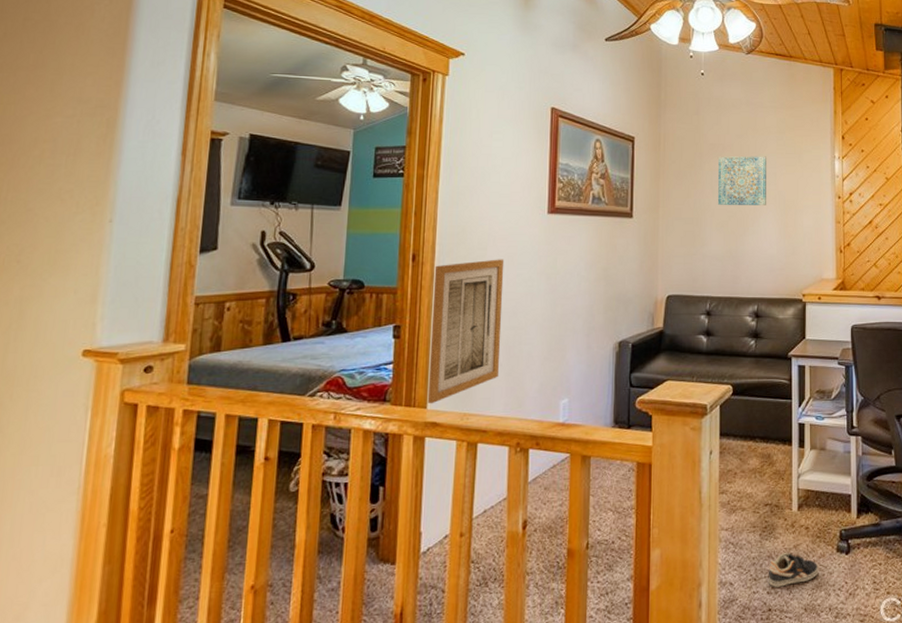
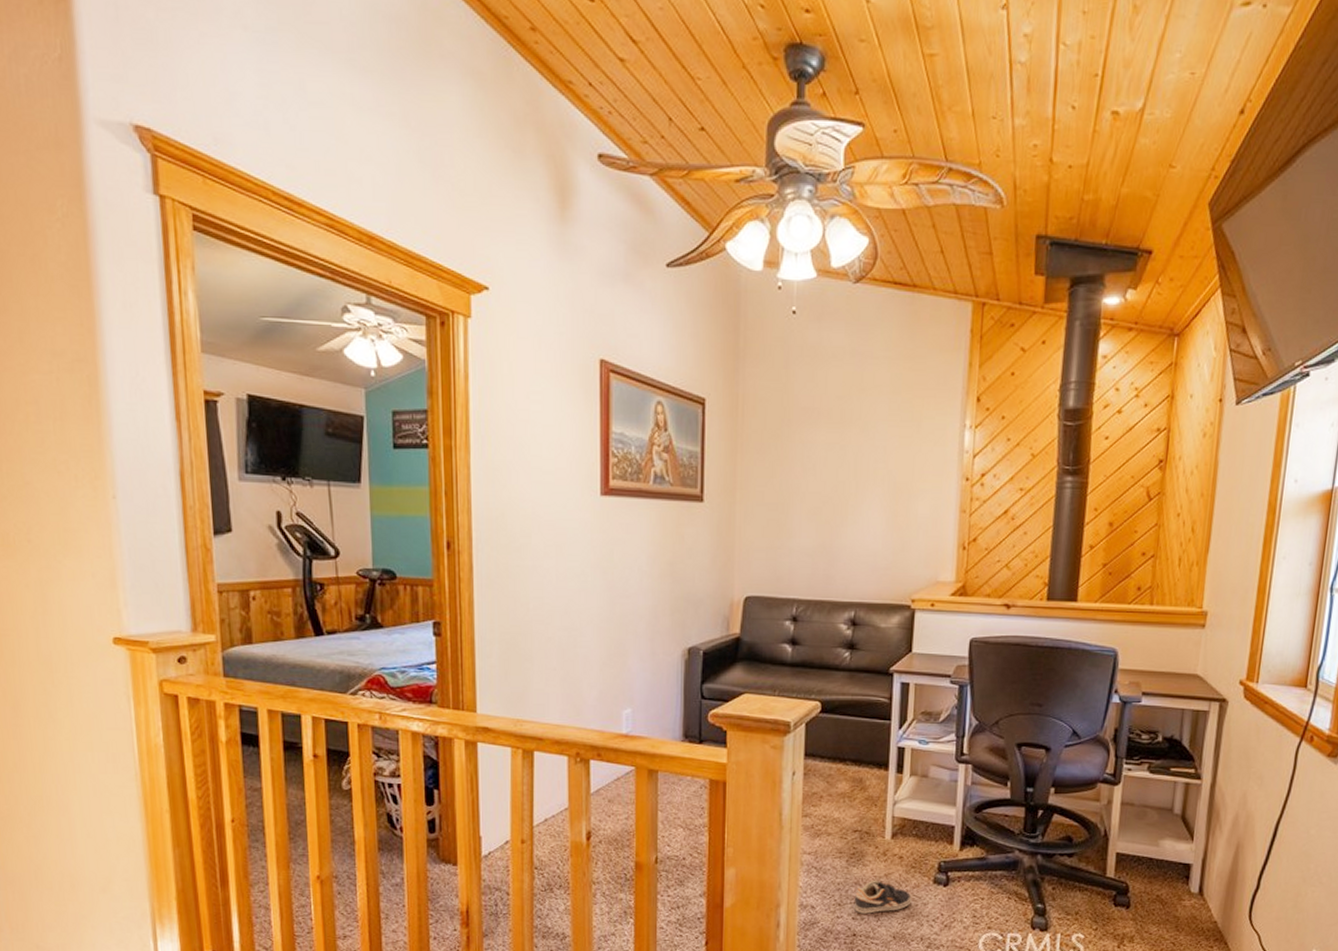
wall art: present [427,259,505,404] -> none [473,549,553,708]
wall art: present [718,156,766,205] -> none [810,424,875,489]

